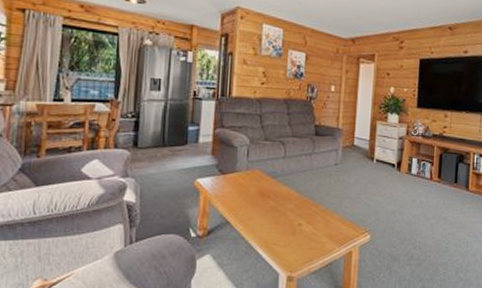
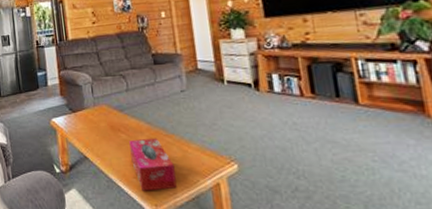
tissue box: none [275,206,315,258] -> present [129,137,177,191]

